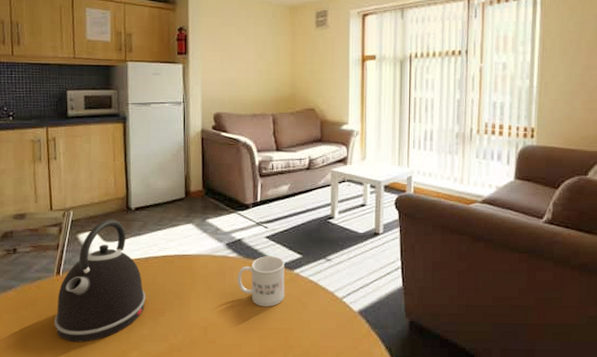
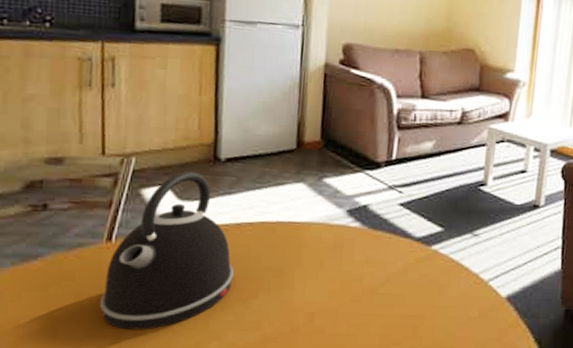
mug: present [237,256,285,307] -> none [358,227,421,290]

